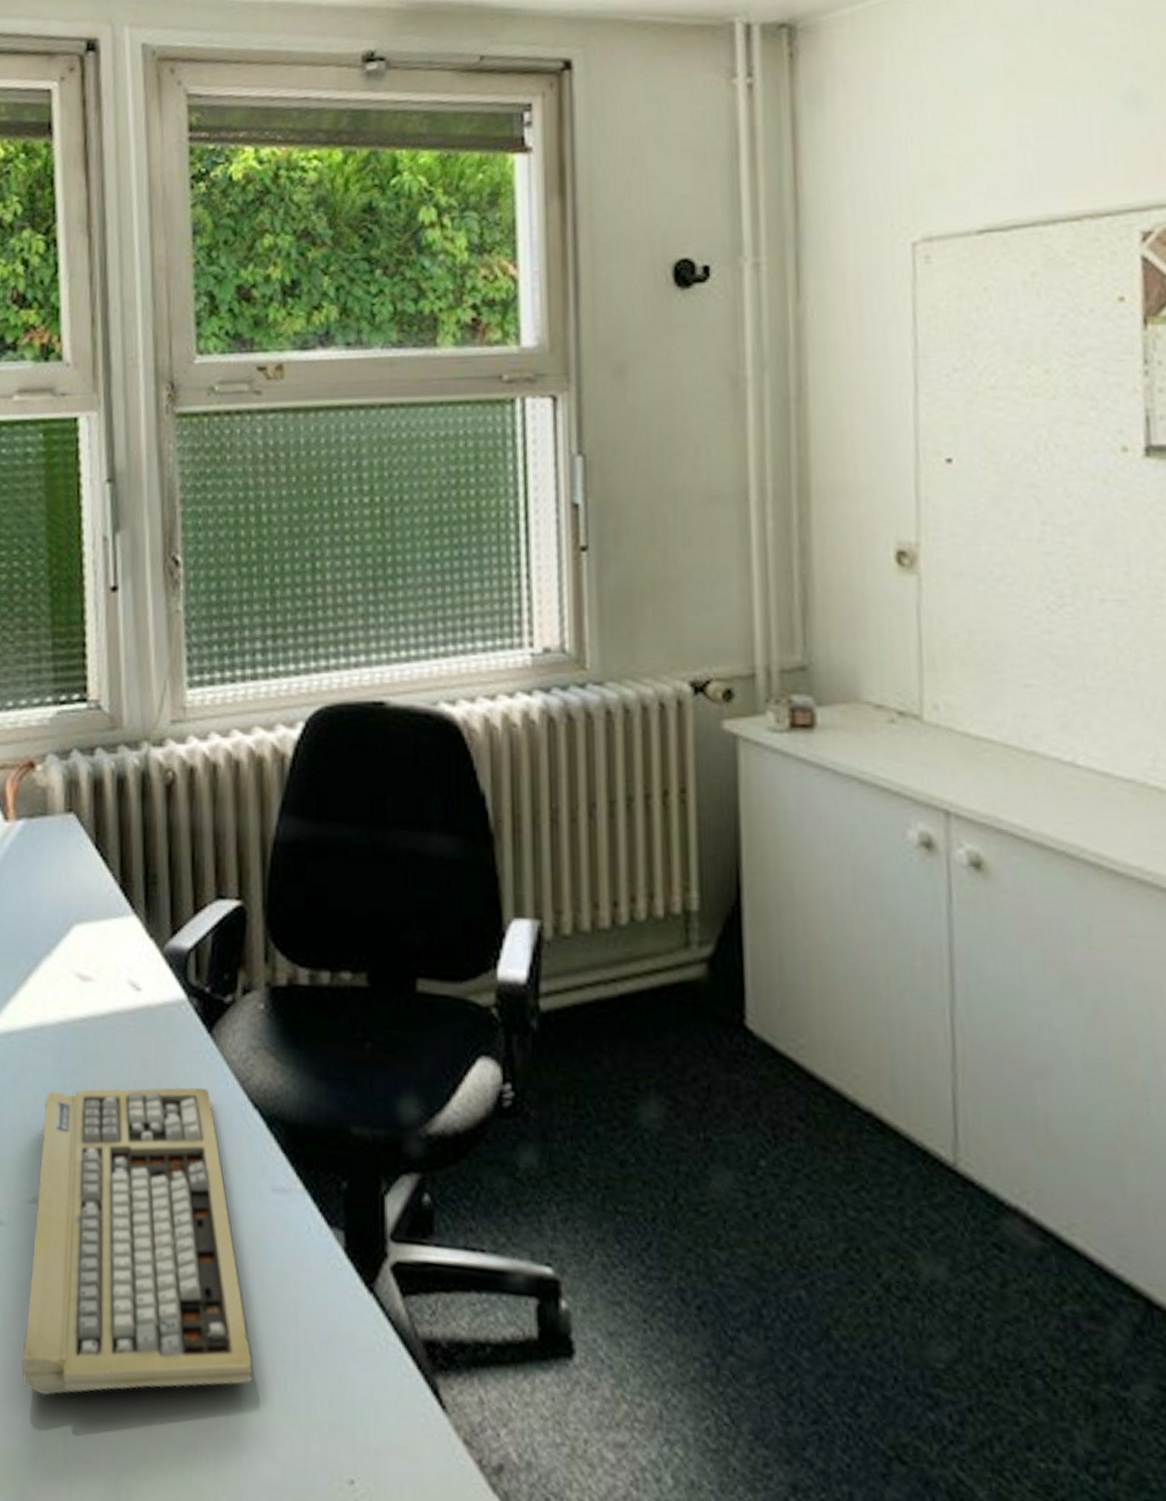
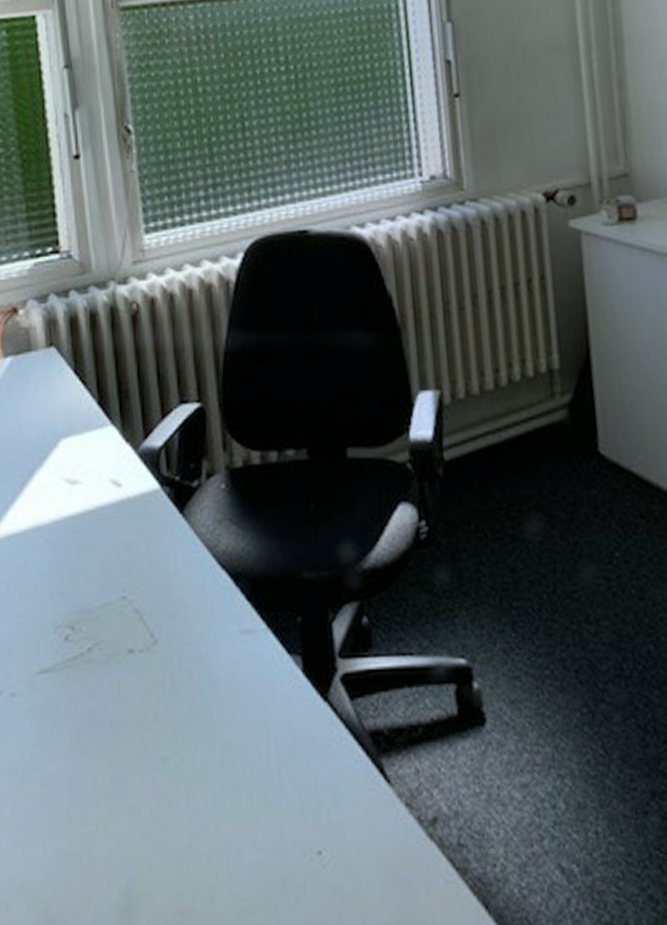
keyboard: present [22,1087,253,1396] -> none [40,558,235,830]

